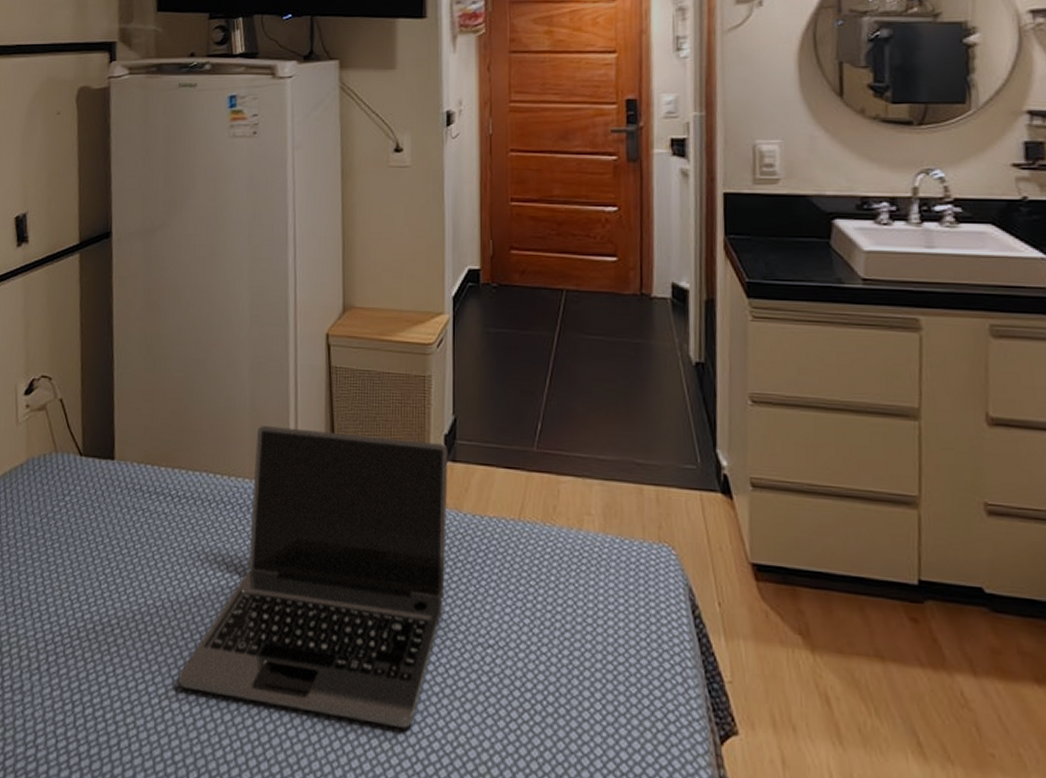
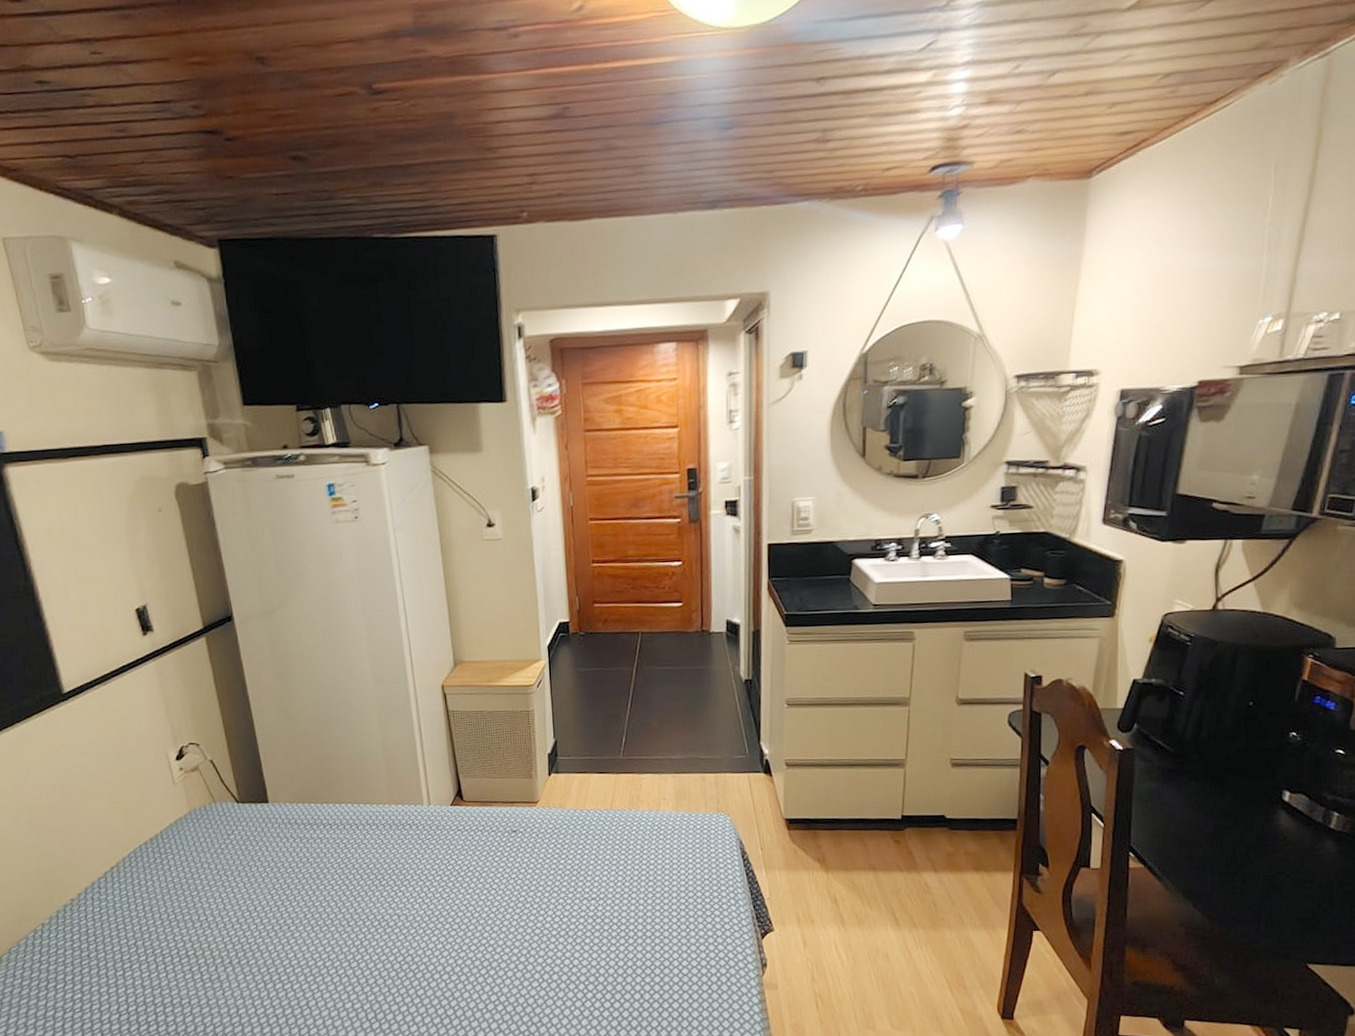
laptop: present [178,426,448,728] -> none [349,760,556,962]

